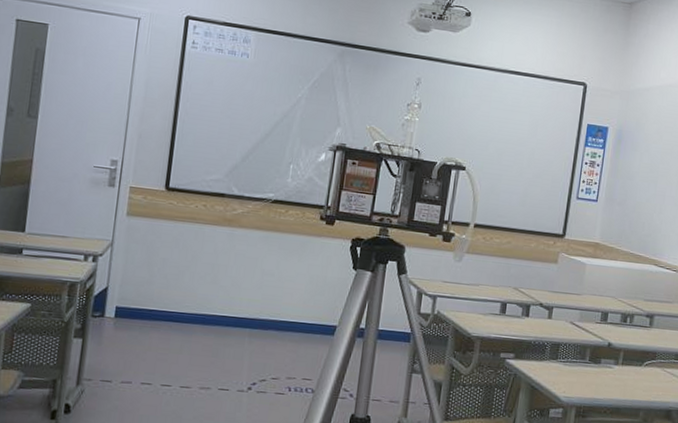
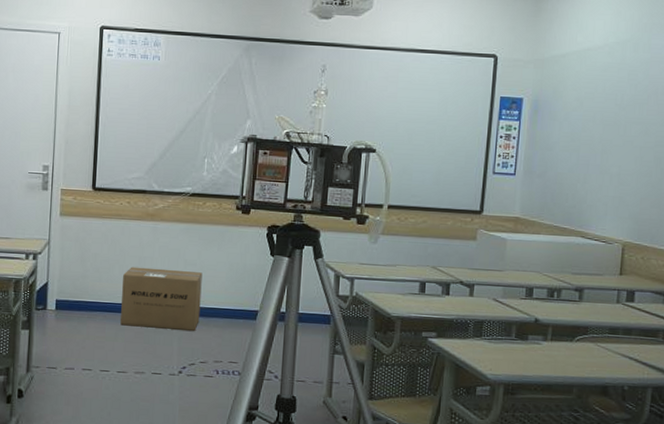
box: none [187,274,280,345] -> present [120,266,203,331]

